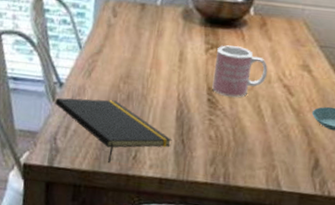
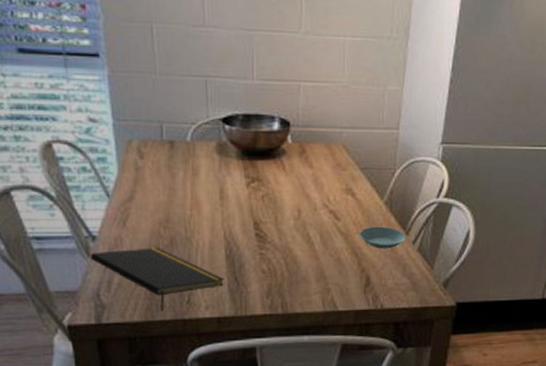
mug: present [212,45,268,97] -> none [258,176,313,229]

